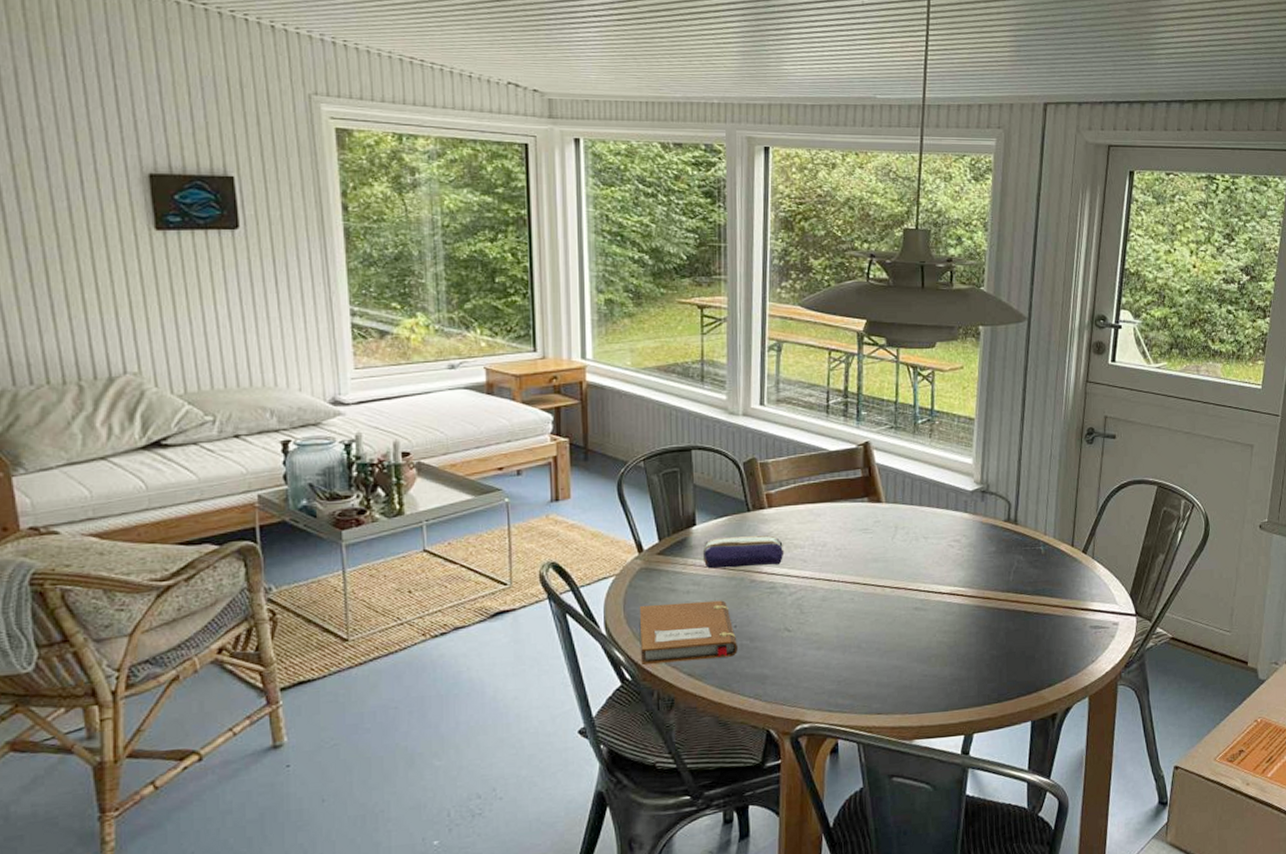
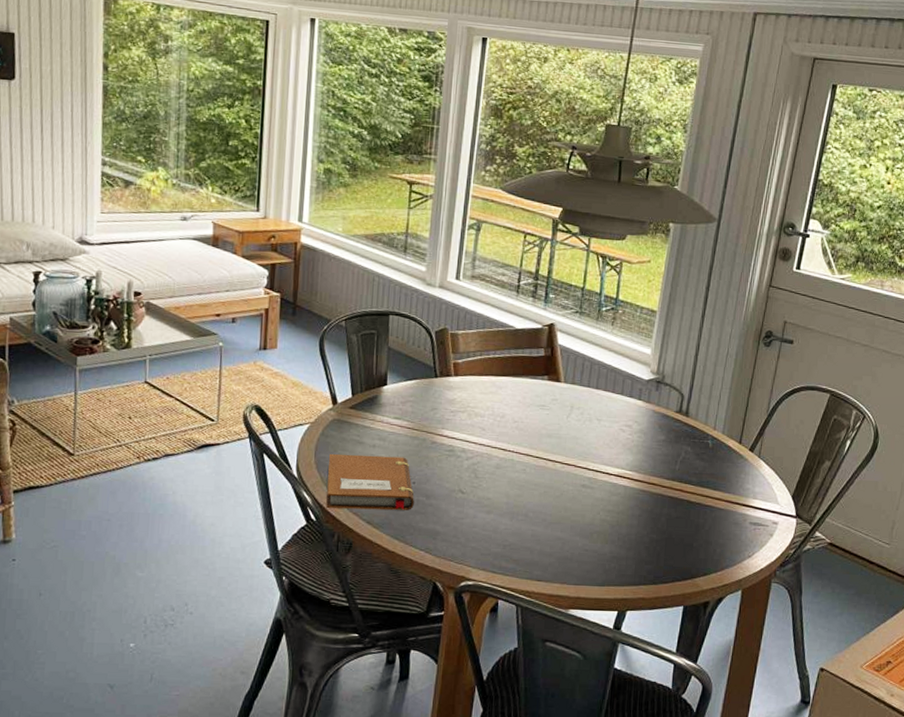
pencil case: present [702,535,784,569] -> none [390,399,466,430]

